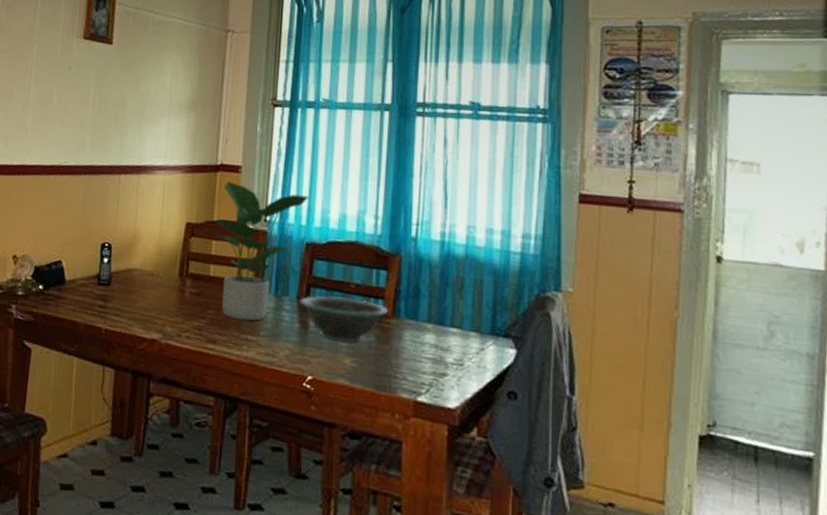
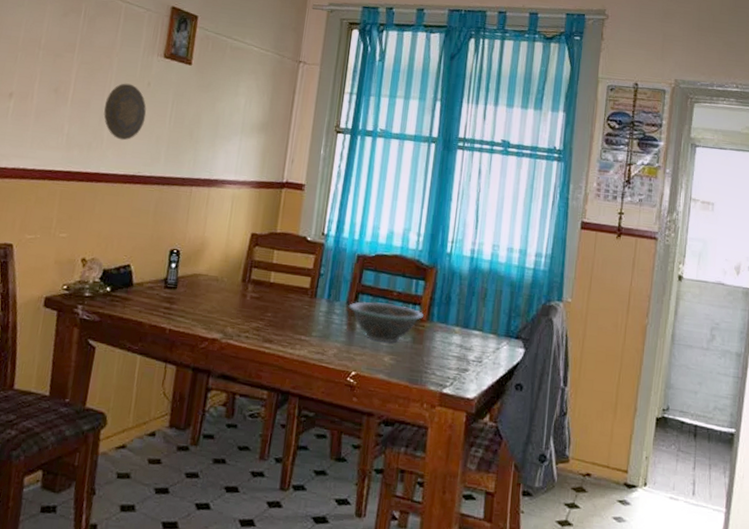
decorative plate: none [26,69,69,130] -> present [103,83,147,141]
potted plant: present [214,181,309,321] -> none [277,197,363,323]

